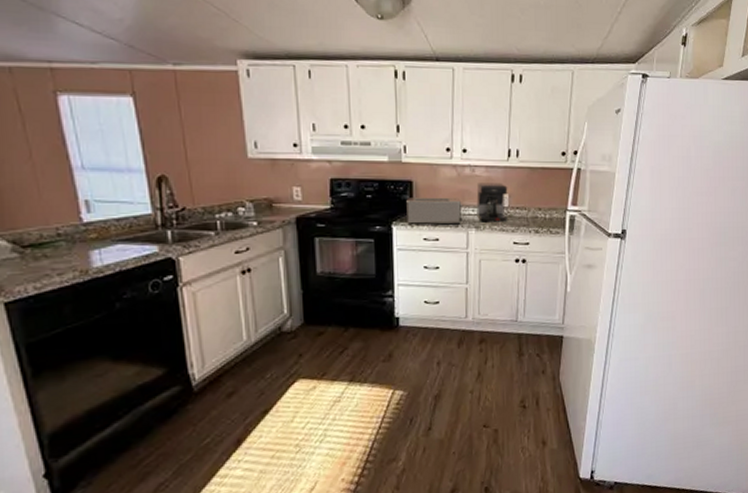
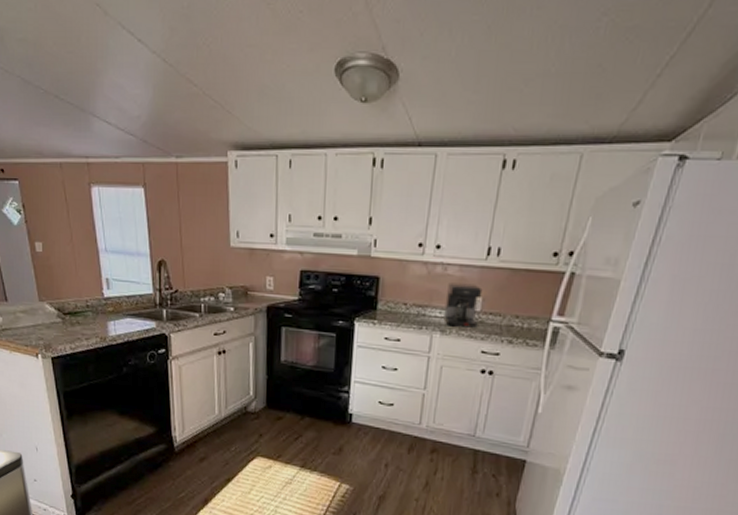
toaster: present [405,197,464,226] -> none [368,294,431,328]

